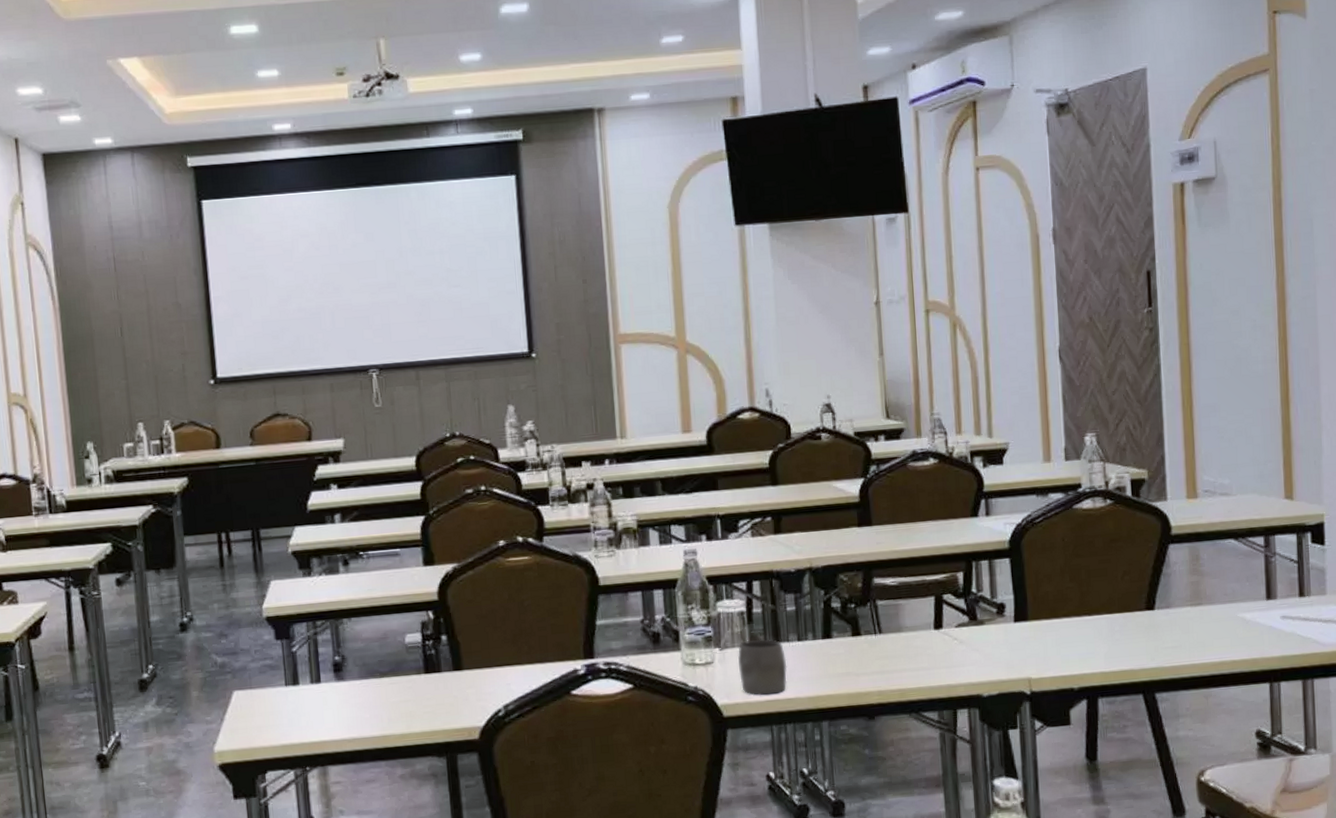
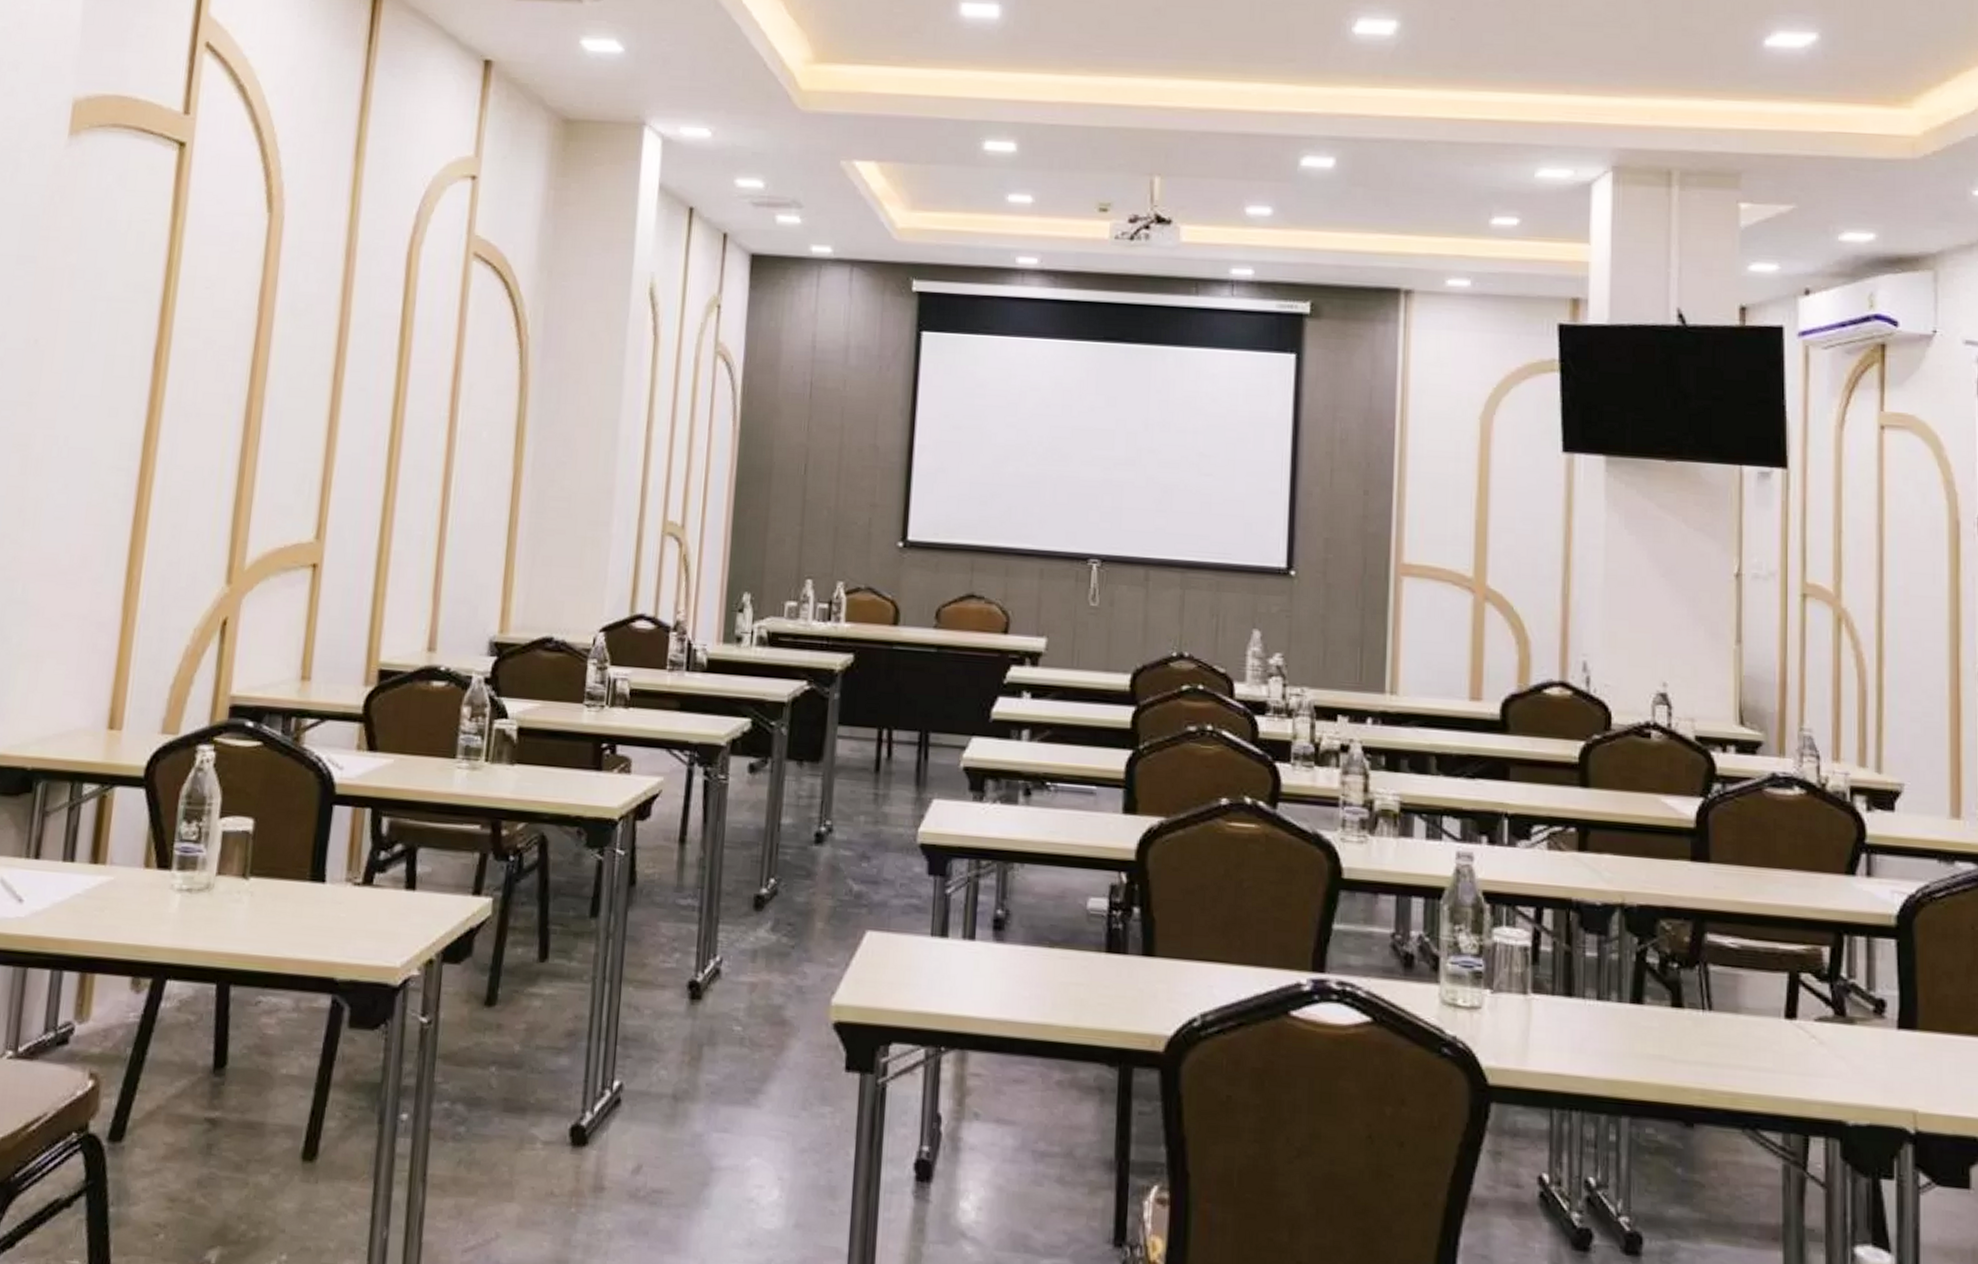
mug: present [738,639,787,695] -> none [1514,986,1580,1066]

